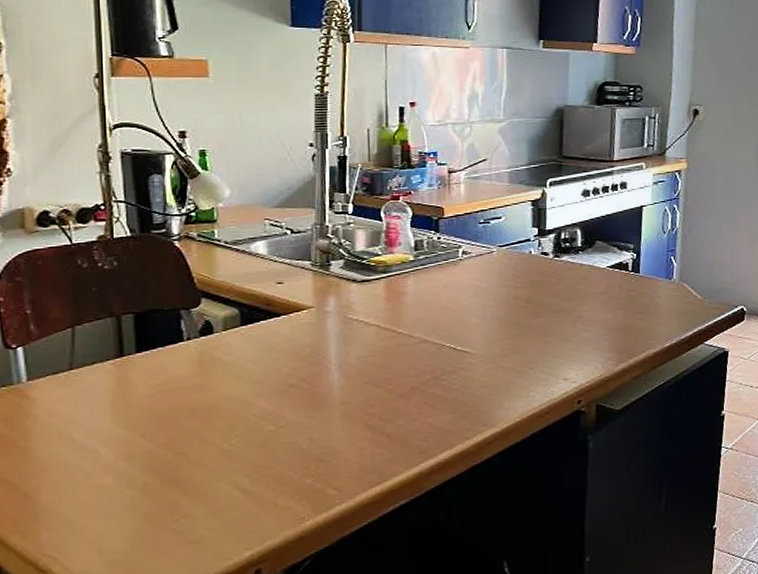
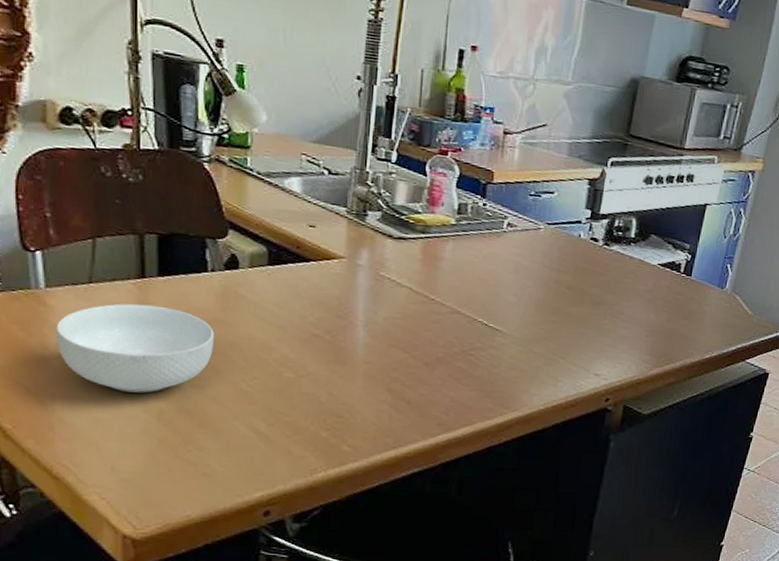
cereal bowl: none [38,381,194,471] -> present [56,303,214,393]

